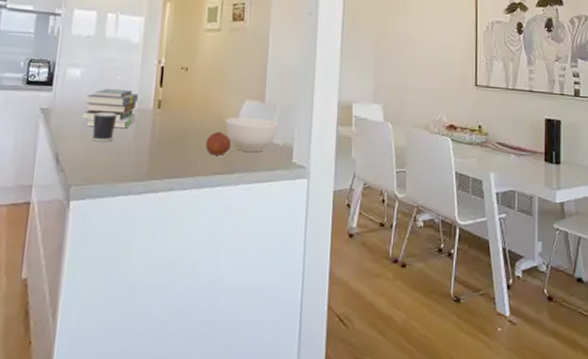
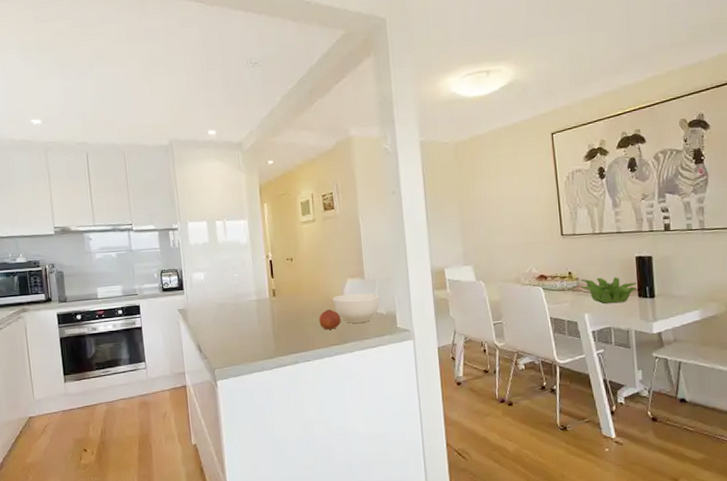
books: present [82,88,139,129] -> none [212,285,256,320]
mug: present [92,112,118,142] -> none [222,305,241,331]
plant: none [489,135,545,165] -> present [581,277,637,303]

